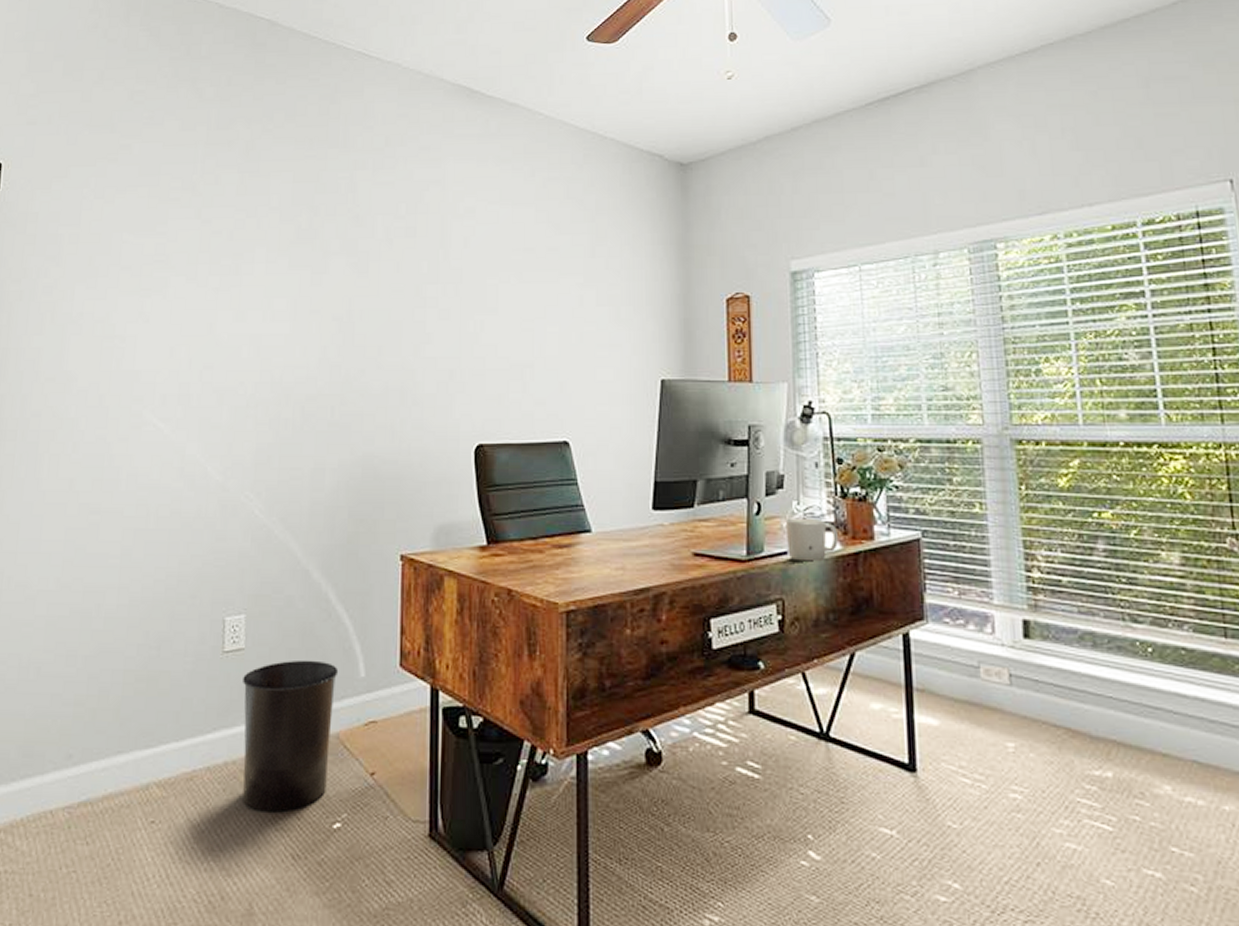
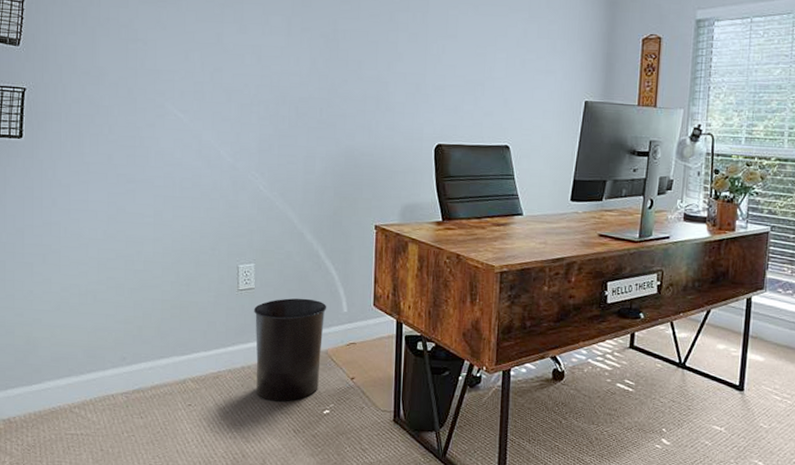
mug: present [786,518,839,562] -> none [670,212,709,245]

